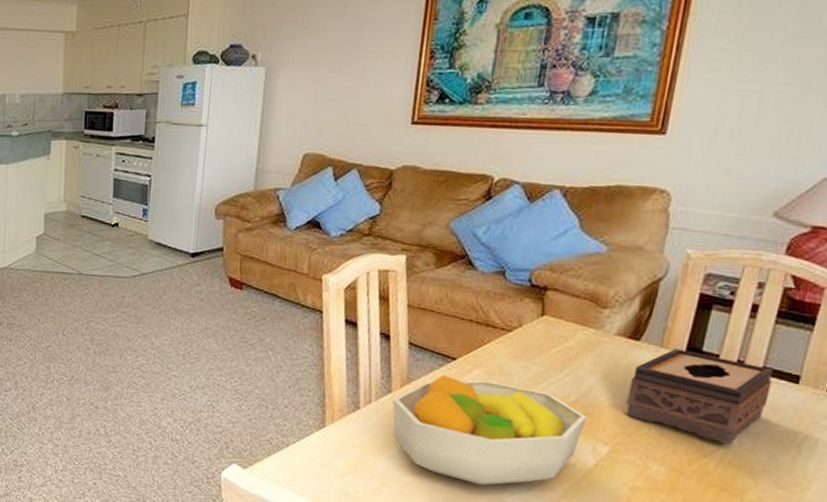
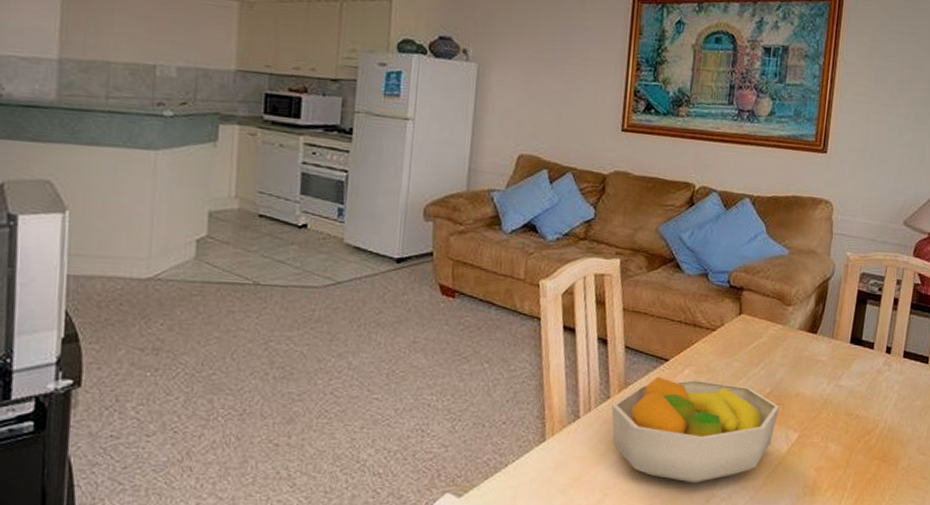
tissue box: present [626,349,773,445] -> none [809,339,911,421]

